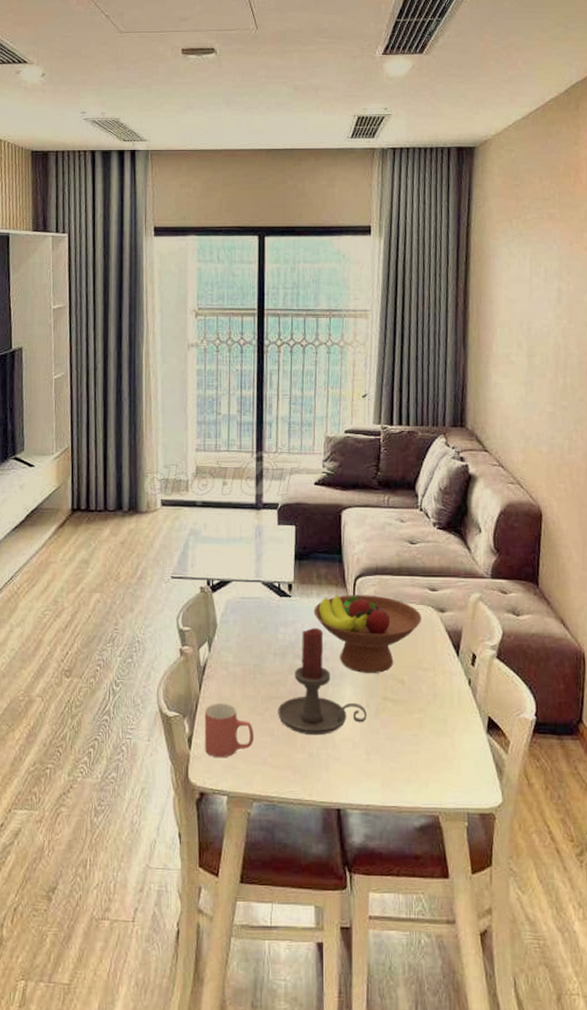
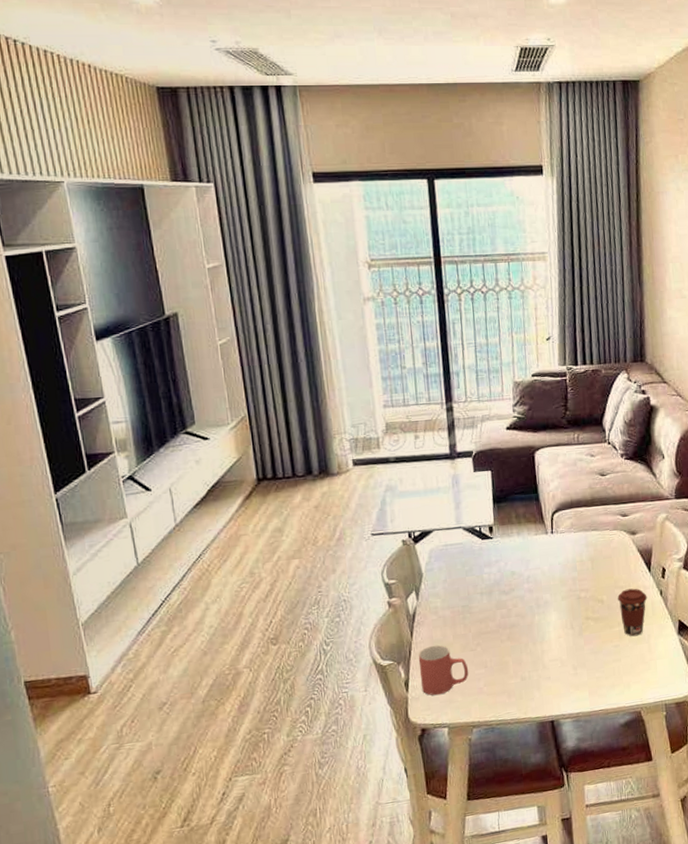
candle holder: present [278,628,367,736] -> none [489,564,572,662]
fruit bowl: present [314,595,422,673] -> none [515,527,616,599]
coffee cup: none [420,672,454,728] -> present [618,588,648,637]

